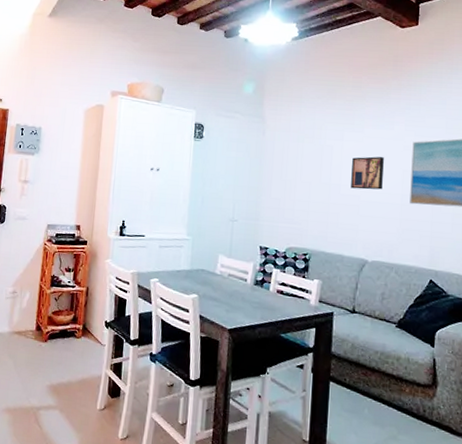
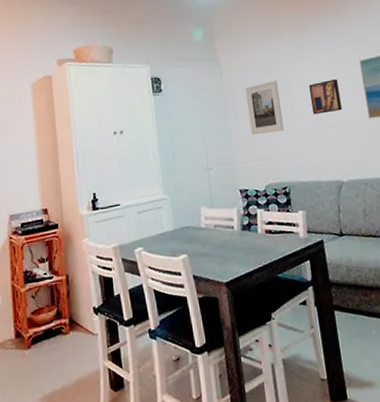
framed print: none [282,146,320,199] -> present [245,80,284,136]

